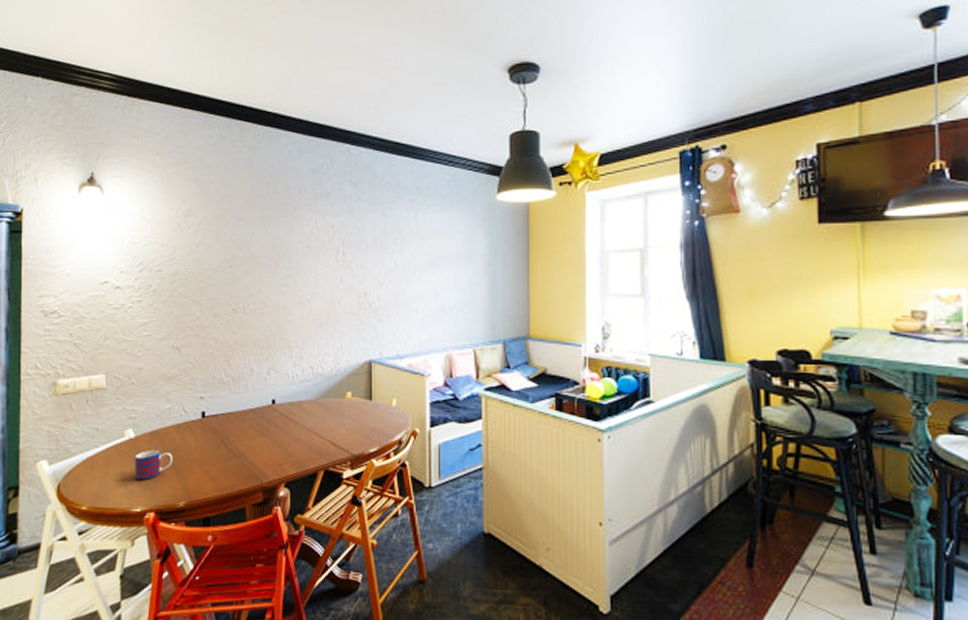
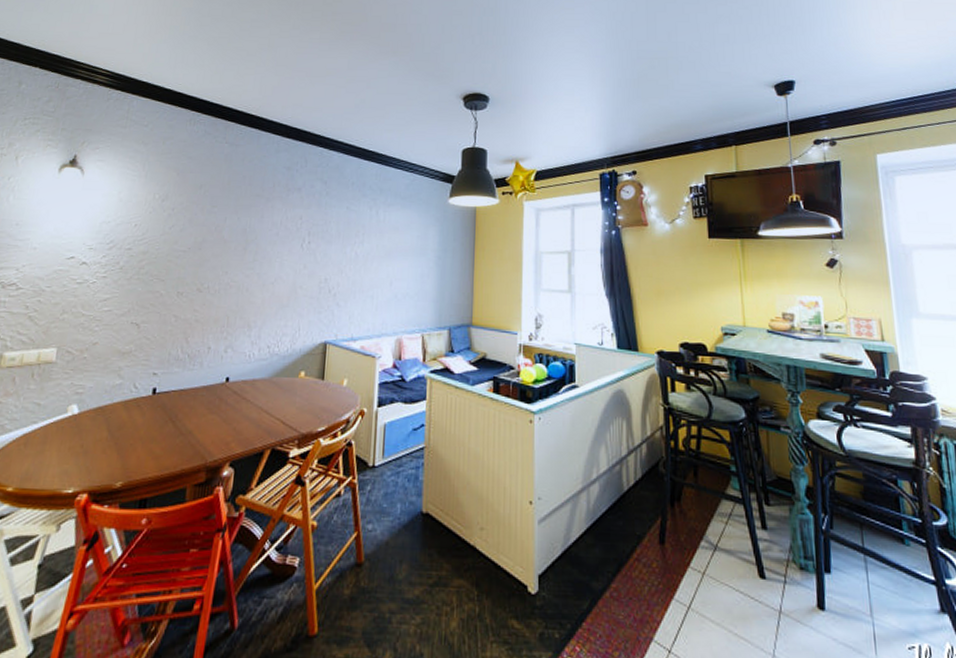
mug: present [134,449,172,481] -> none [72,426,116,459]

